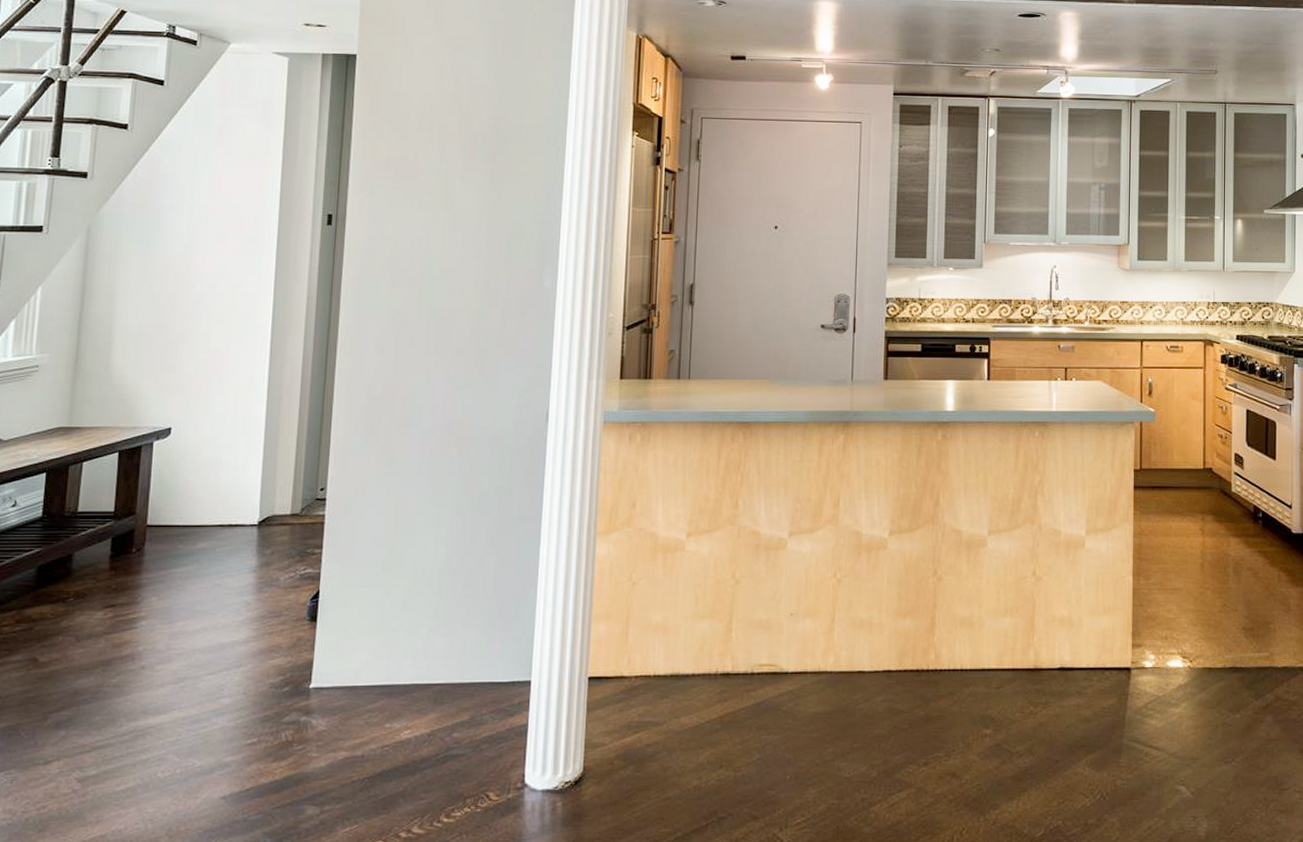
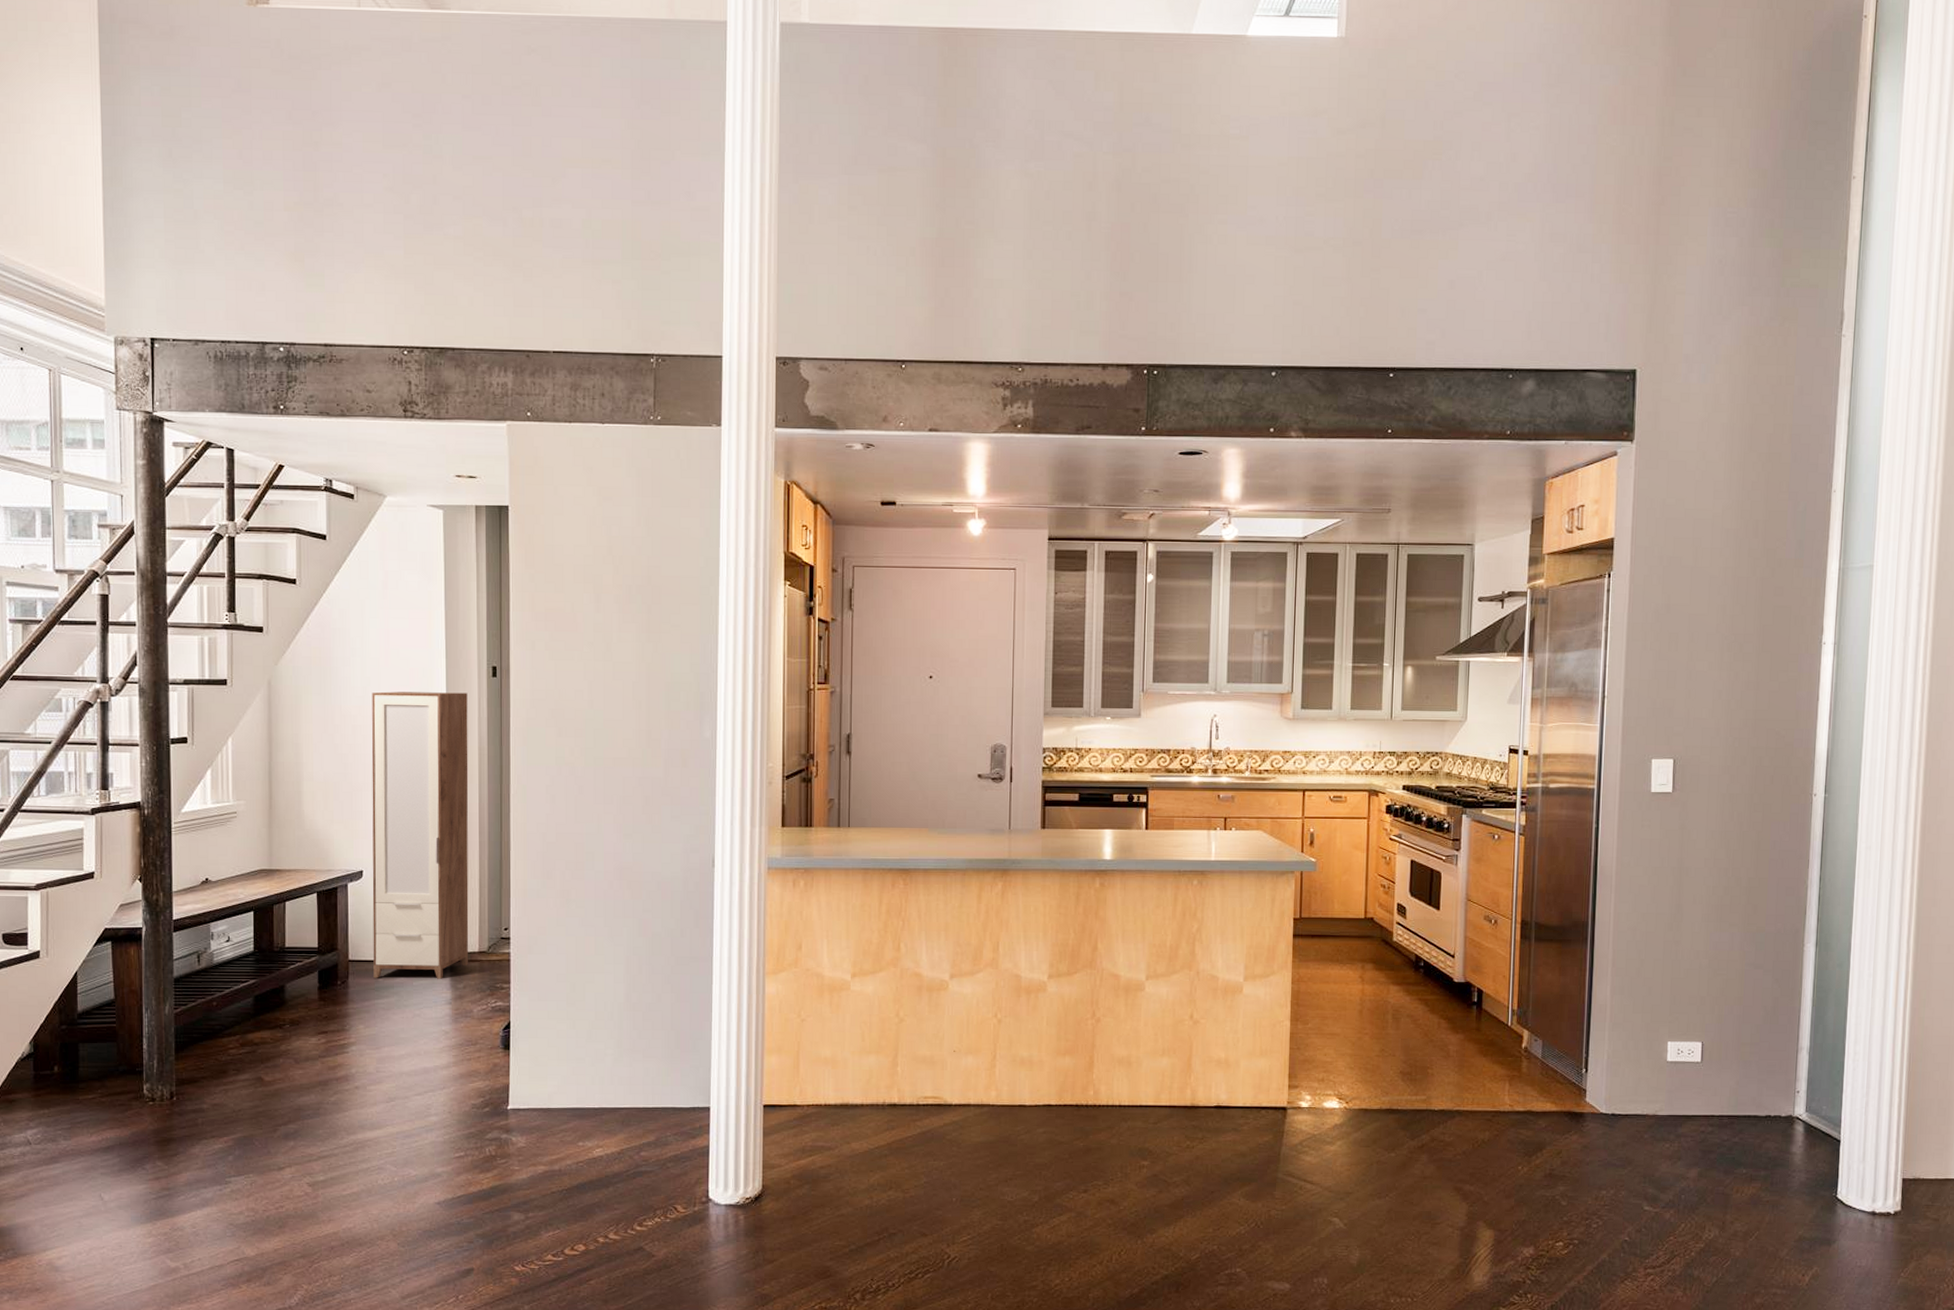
cabinet: none [173,239,300,545] -> present [371,691,469,979]

